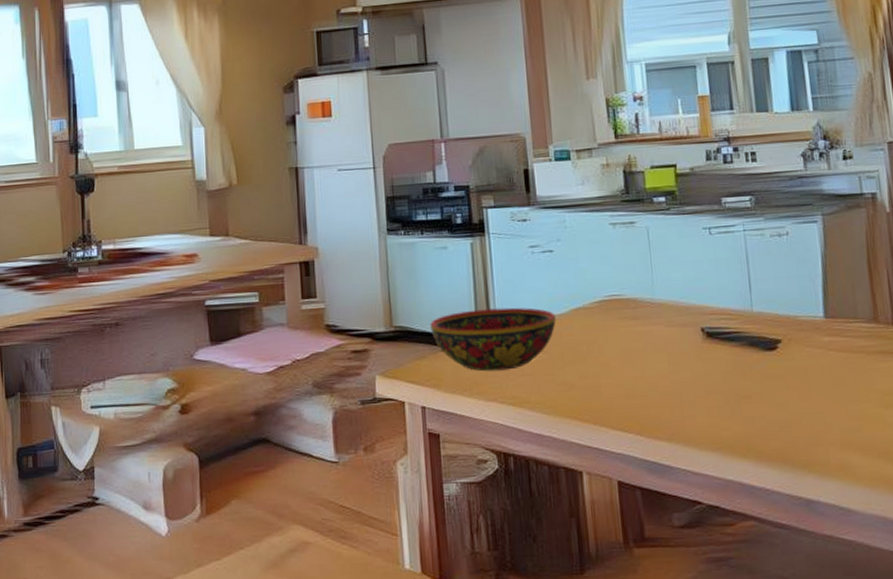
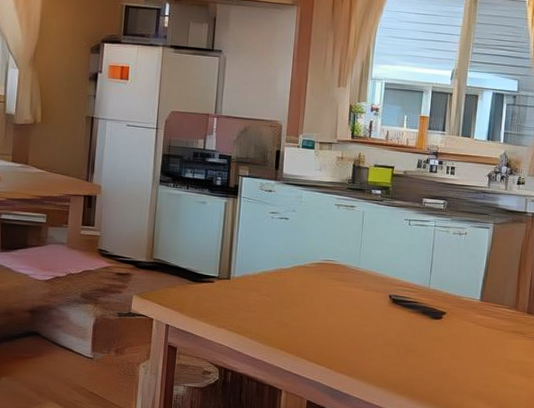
bowl: present [430,307,556,372] -> none [182,255,282,306]

